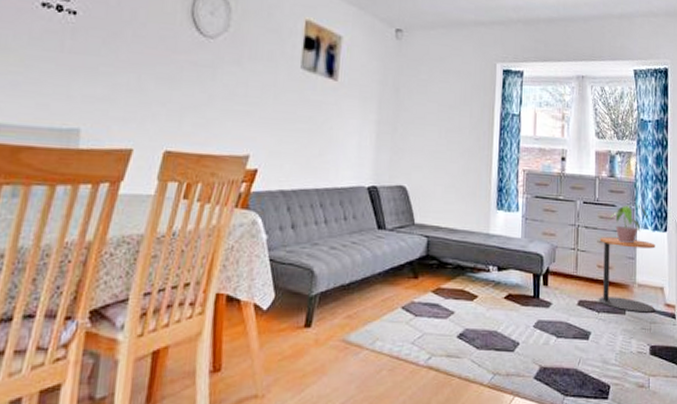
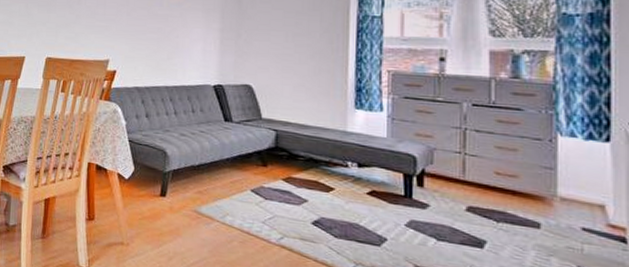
side table: present [598,237,655,313] -> none [496,142,590,232]
potted plant: present [608,203,649,244] -> none [511,108,578,153]

